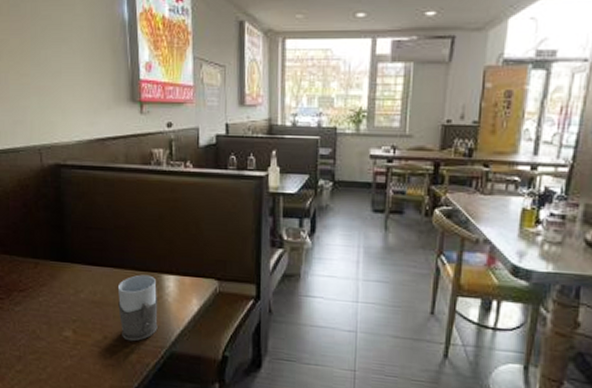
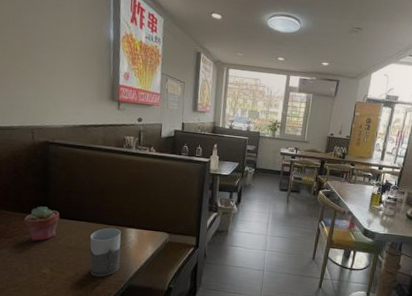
potted succulent: none [38,249,80,296] -> present [24,206,60,242]

